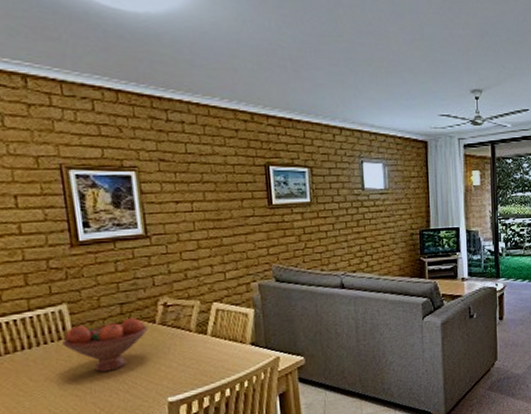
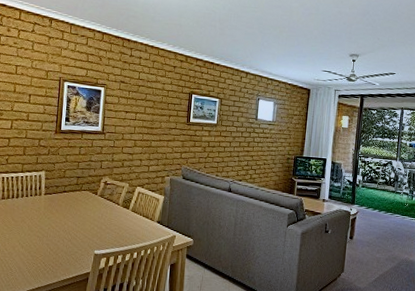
fruit bowl: present [62,317,148,372] -> none [37,188,92,224]

